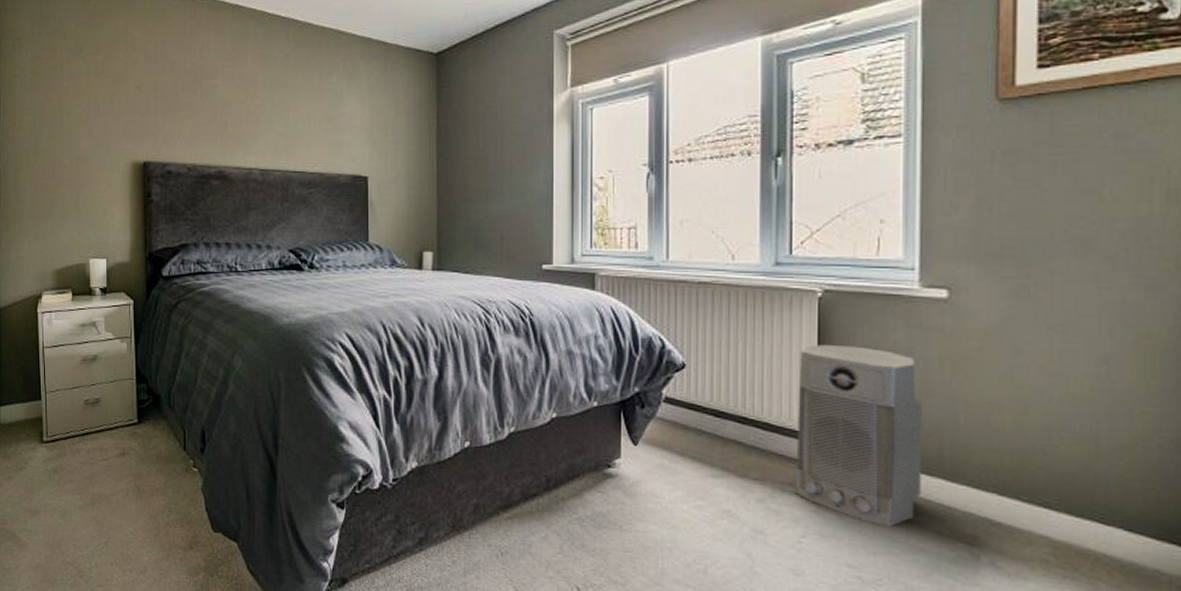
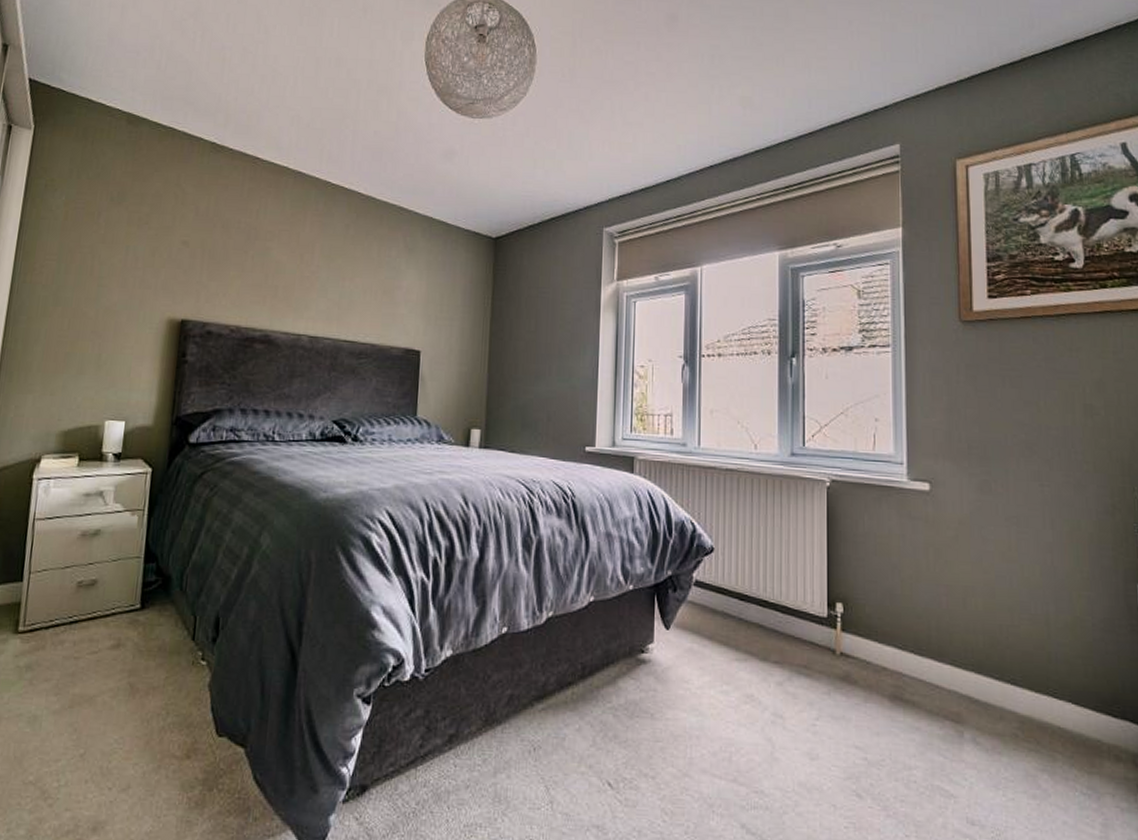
air purifier: present [795,344,922,527] -> none [810,530,914,707]

